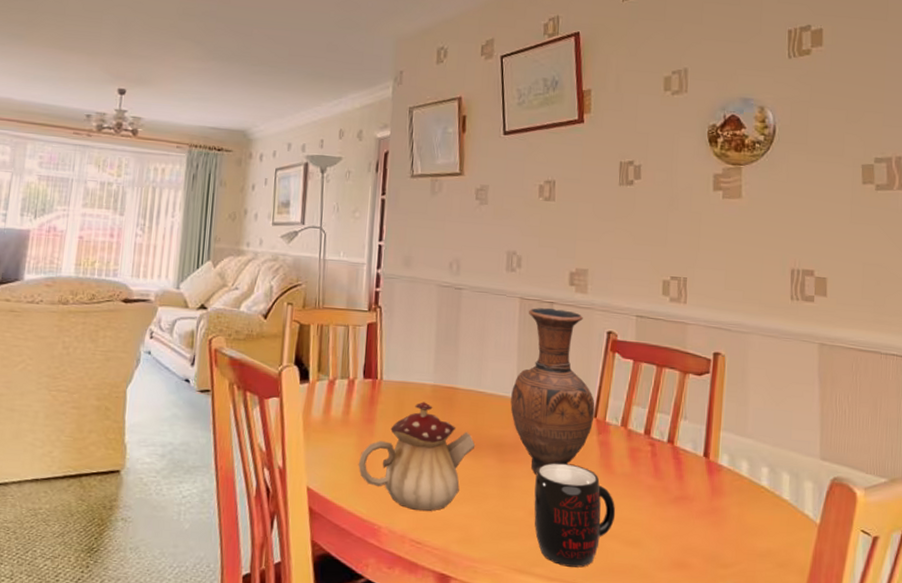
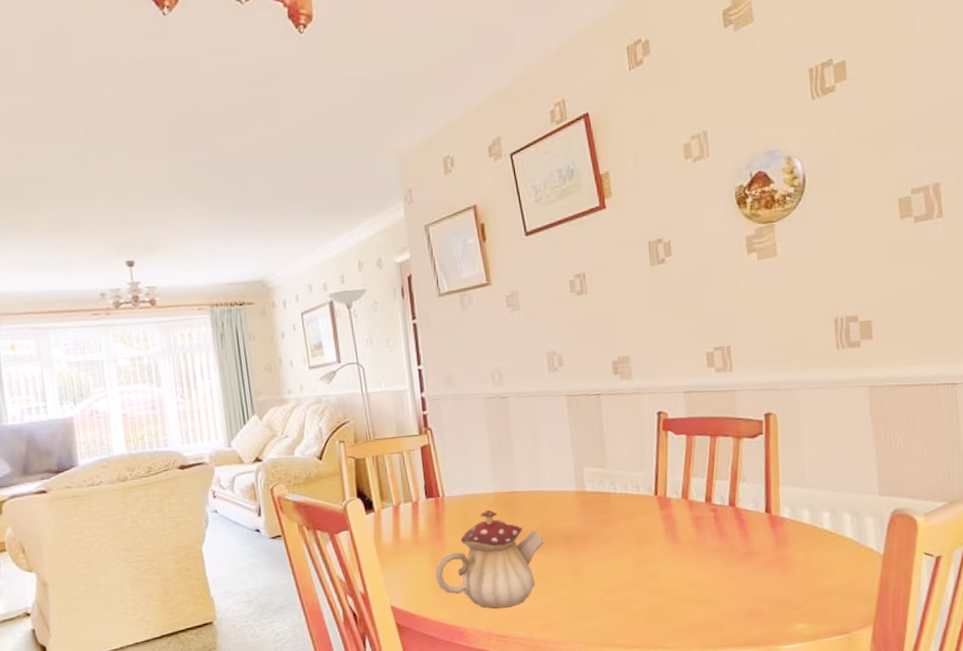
vase: present [510,308,595,475] -> none [571,399,655,557]
mug: present [534,462,616,568] -> none [605,541,687,634]

